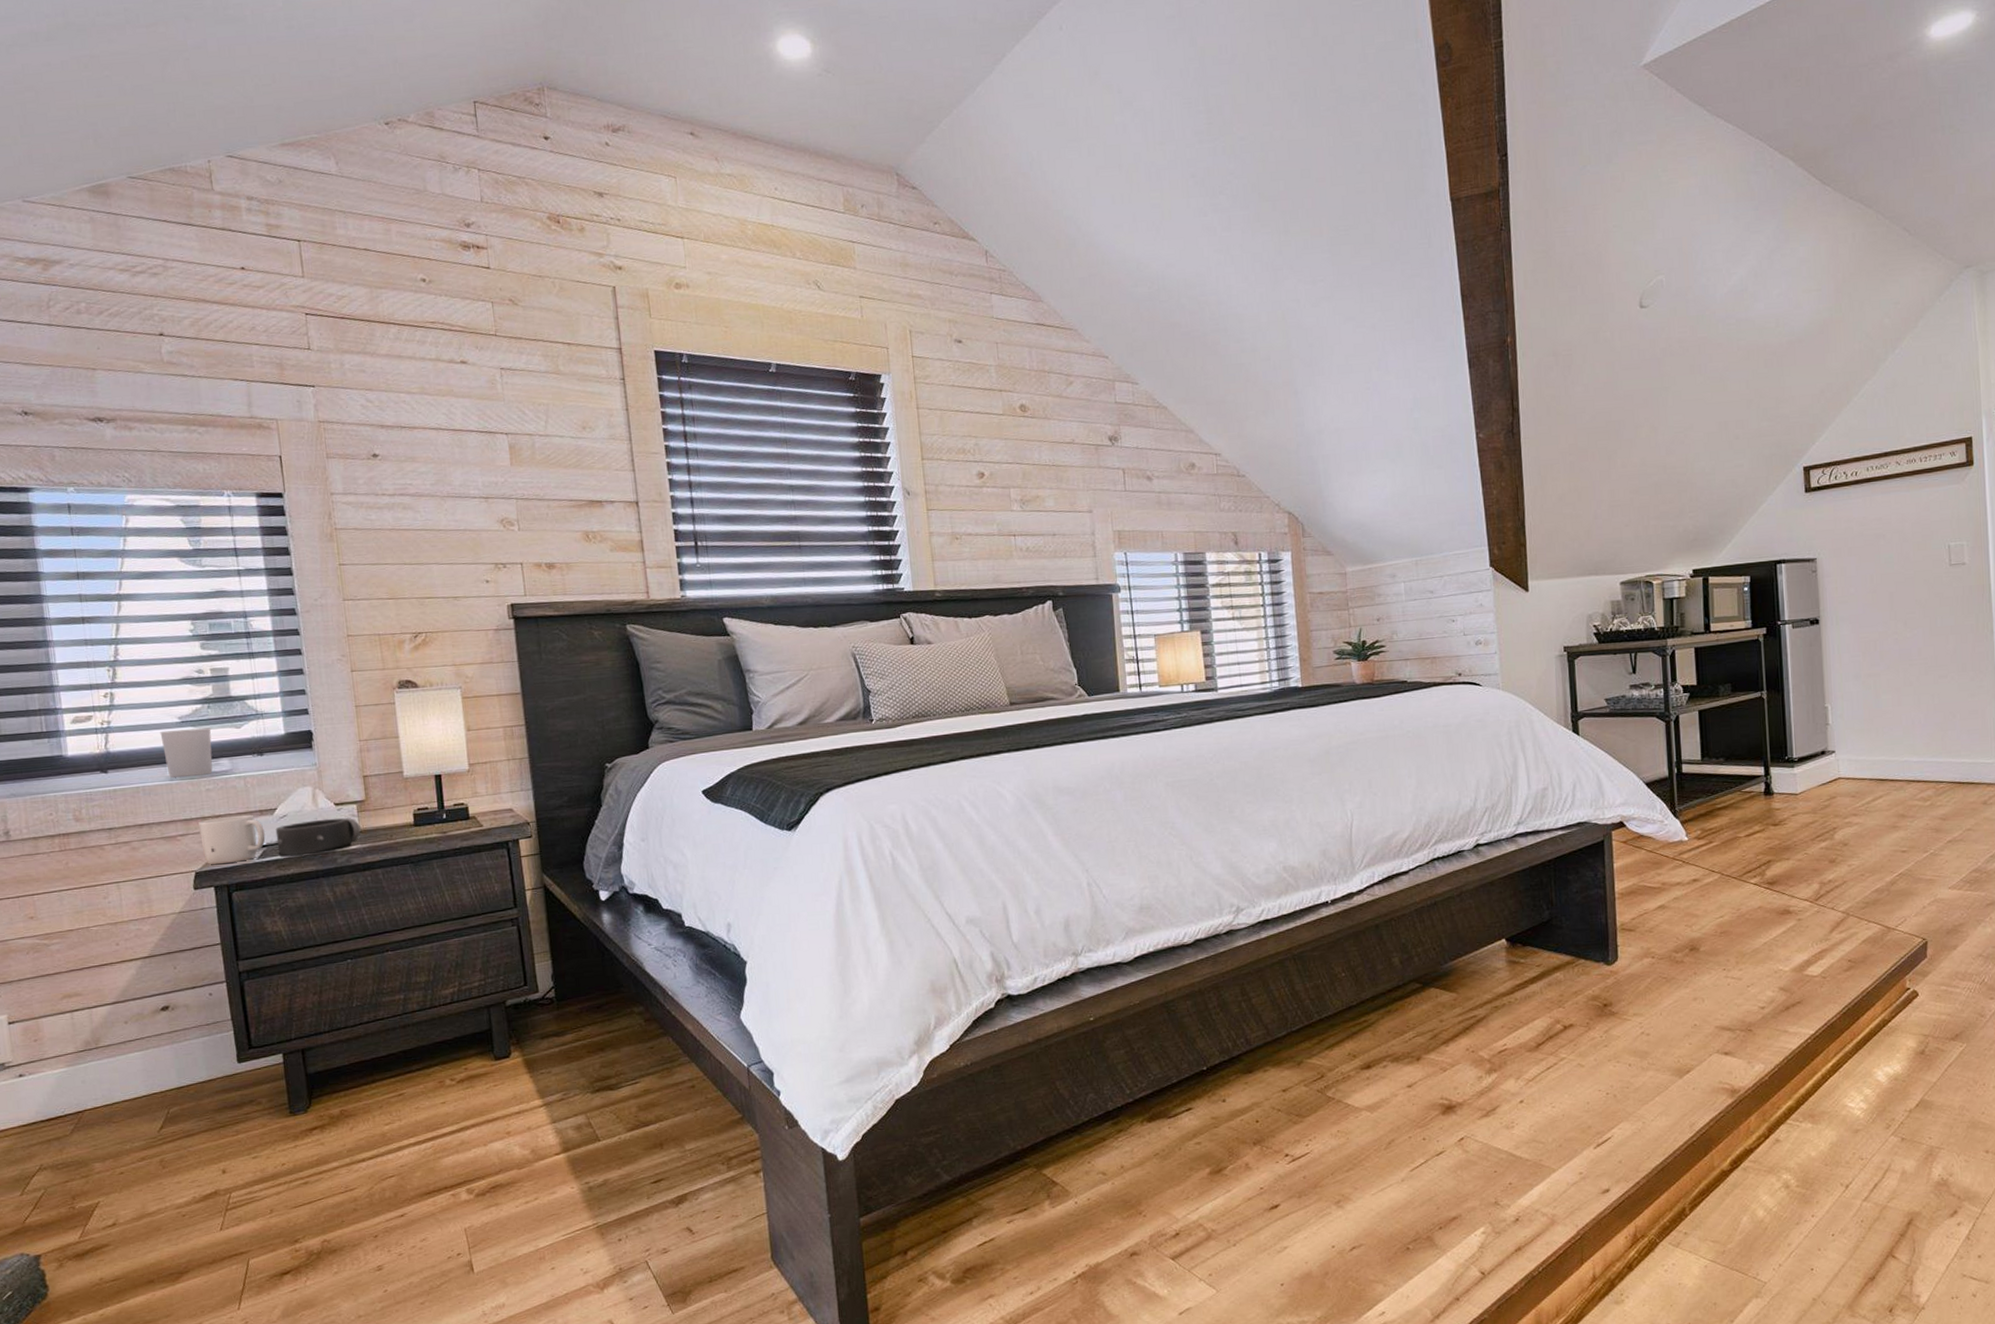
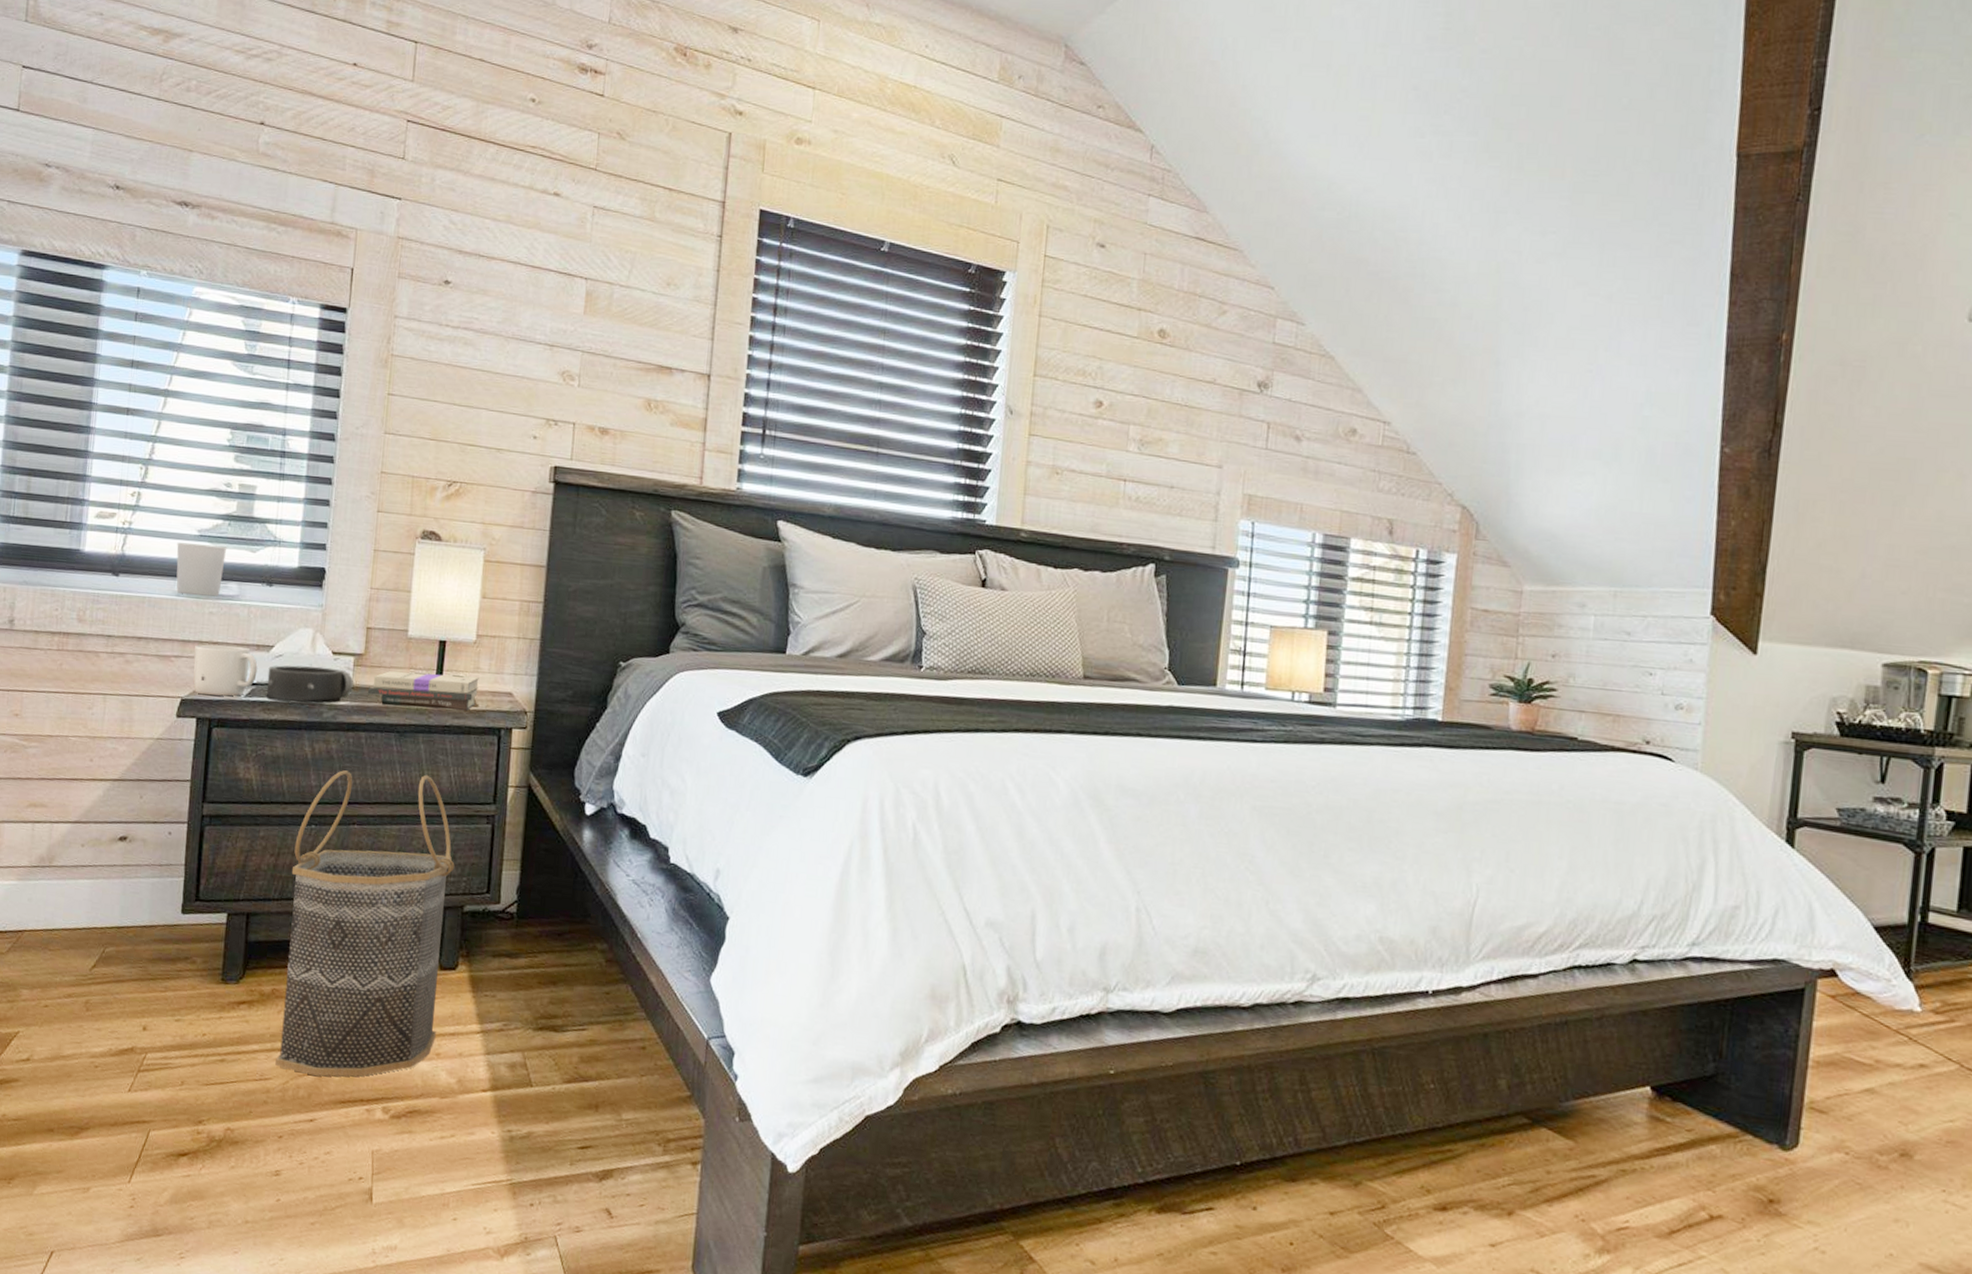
basket: none [334,894,503,1177] -> present [275,770,455,1077]
books: none [375,801,481,842] -> present [367,671,479,711]

